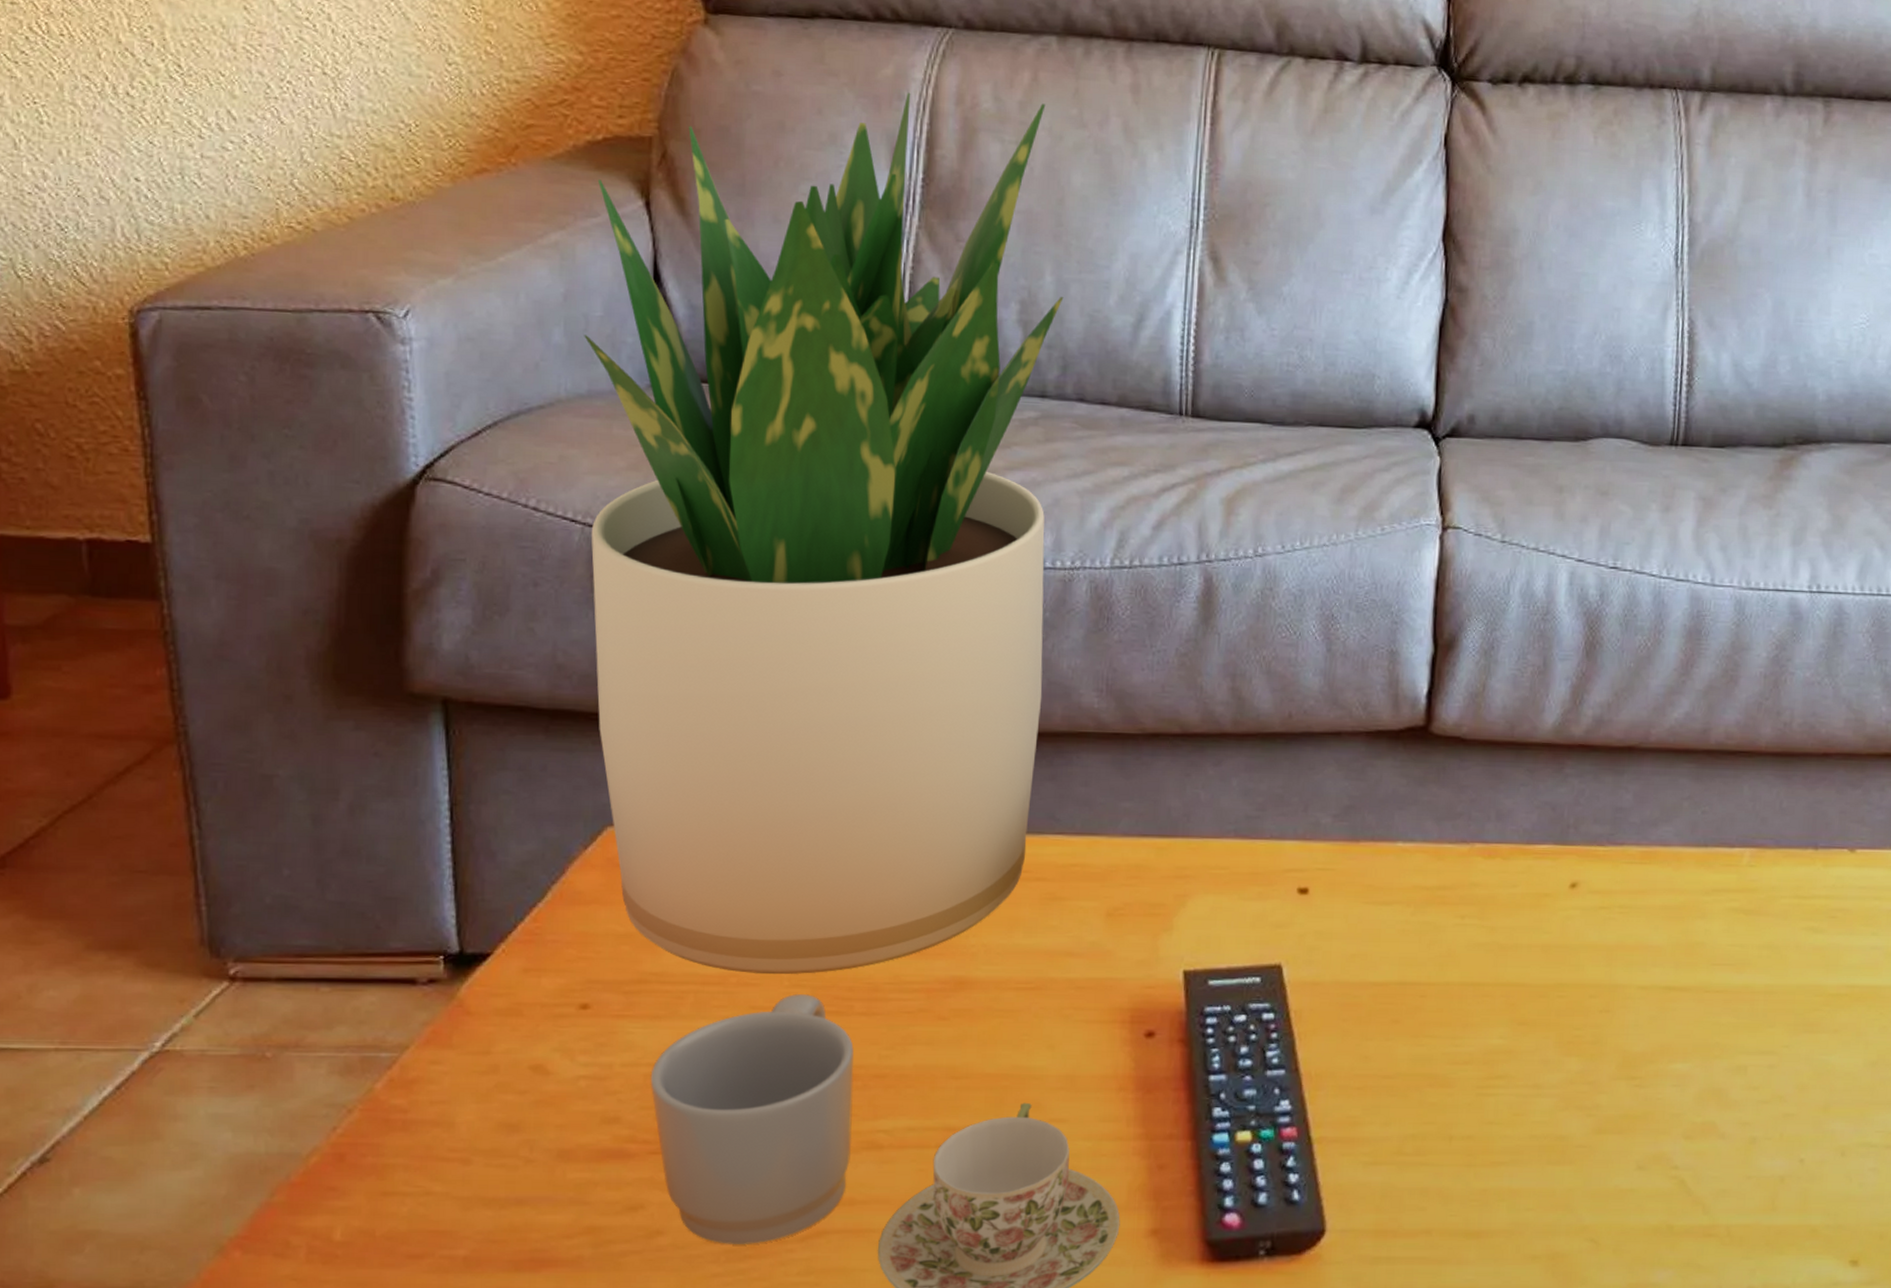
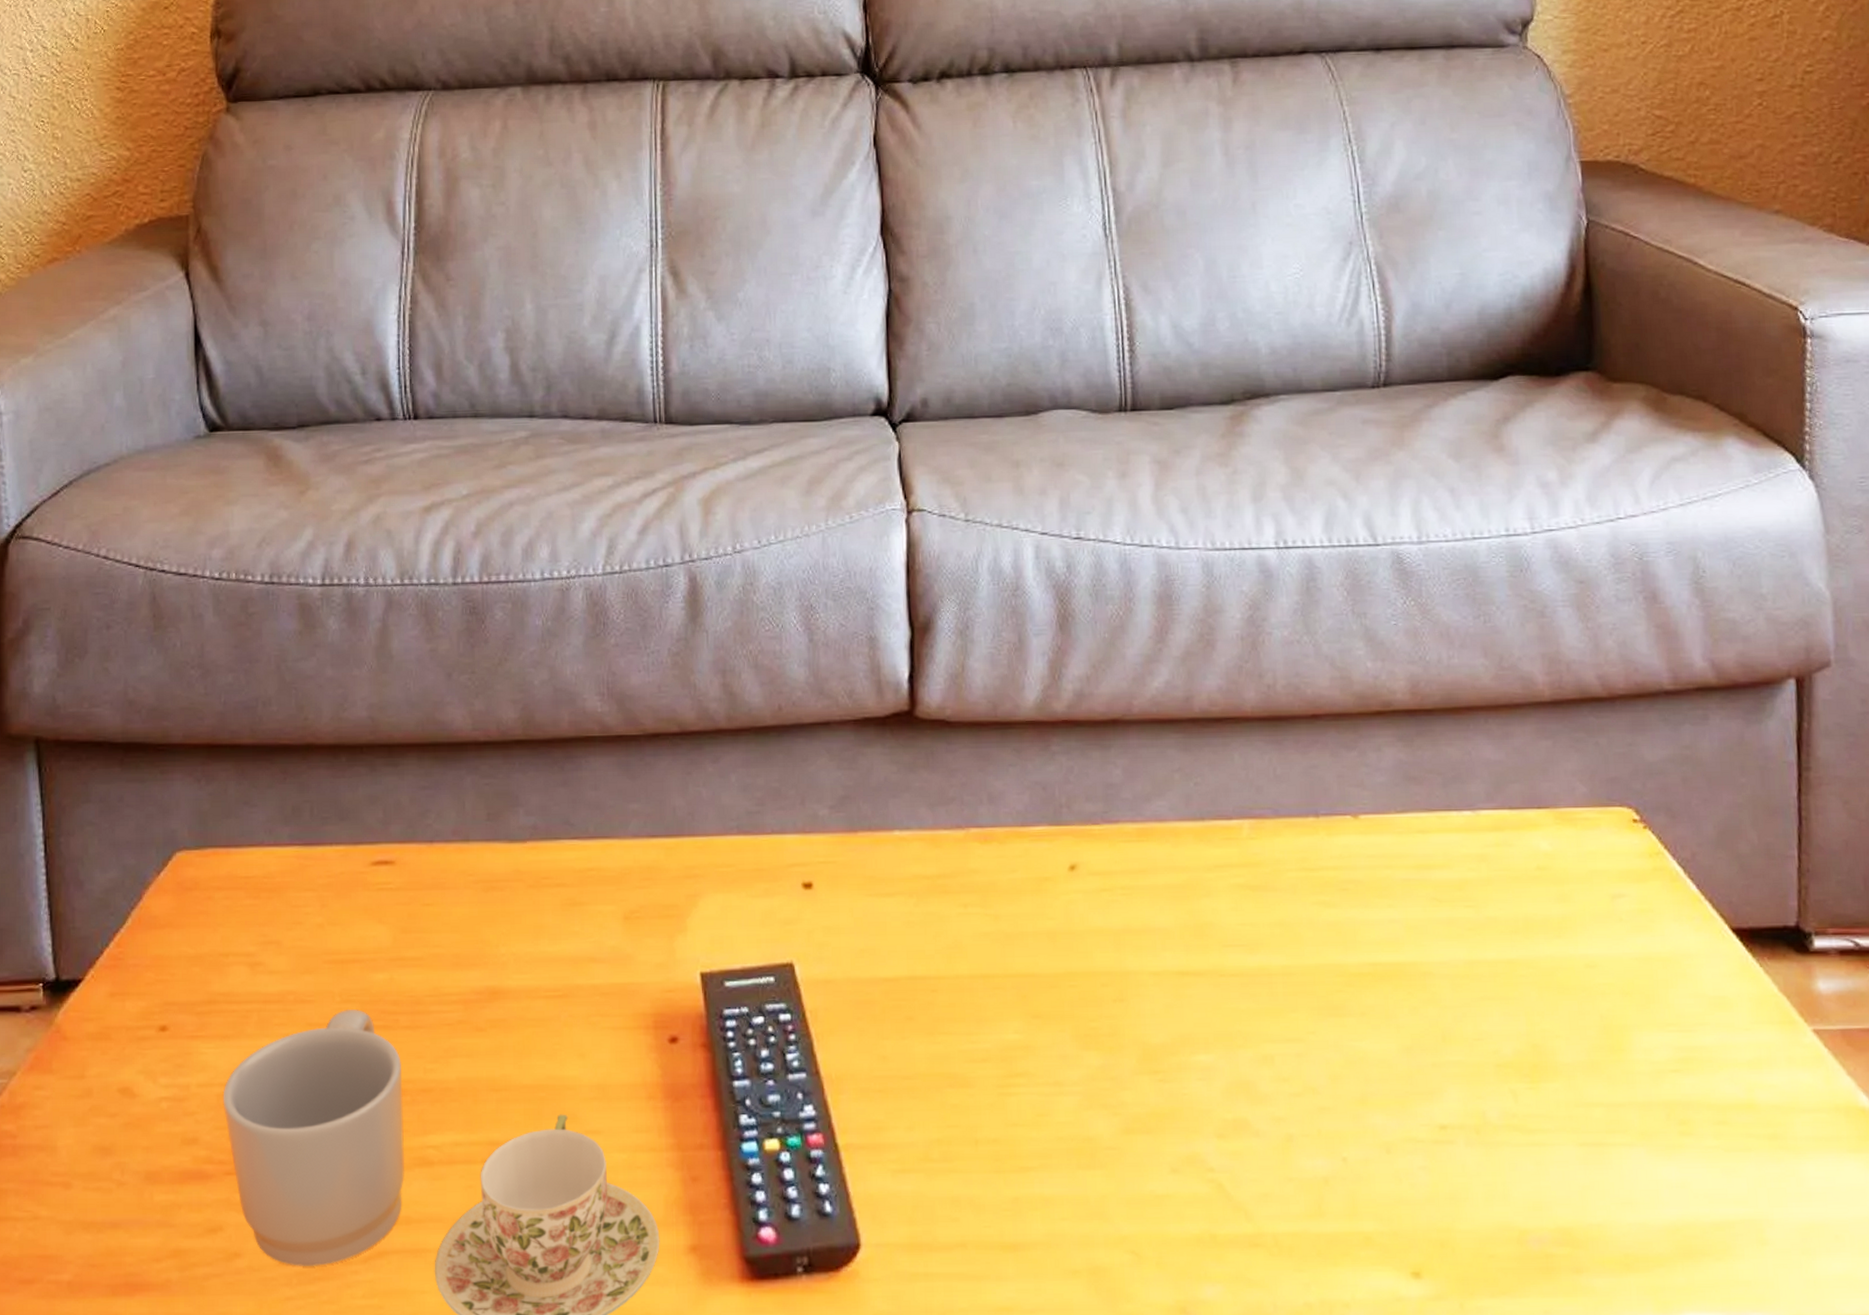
planter: present [584,92,1064,975] -> none [140,148,550,991]

